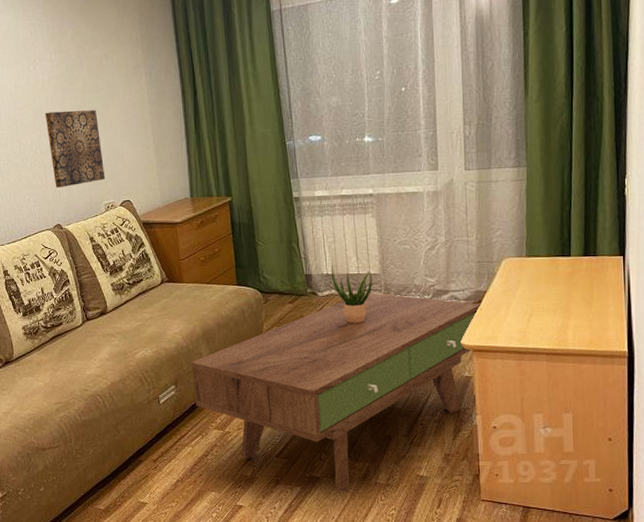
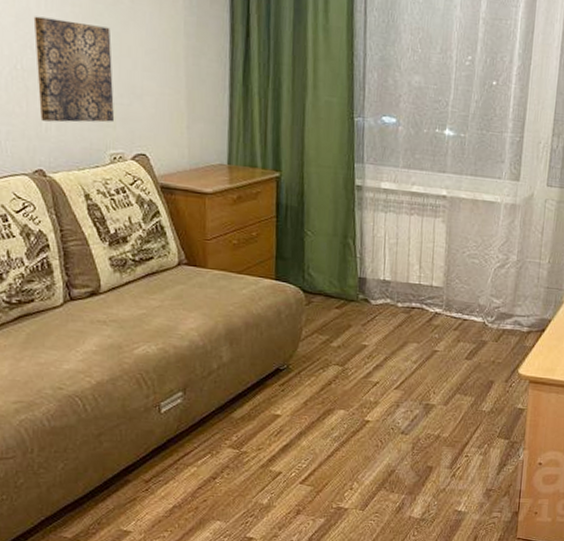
coffee table: present [191,292,482,492] -> none [206,305,544,525]
potted plant: present [332,265,372,324] -> none [389,270,434,341]

